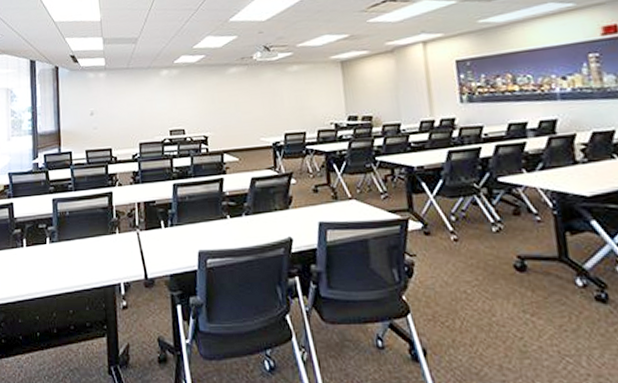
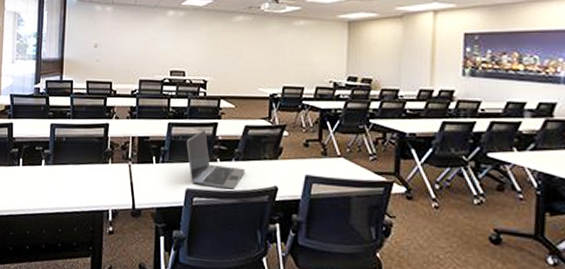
laptop: none [193,187,257,247] -> present [186,130,245,190]

